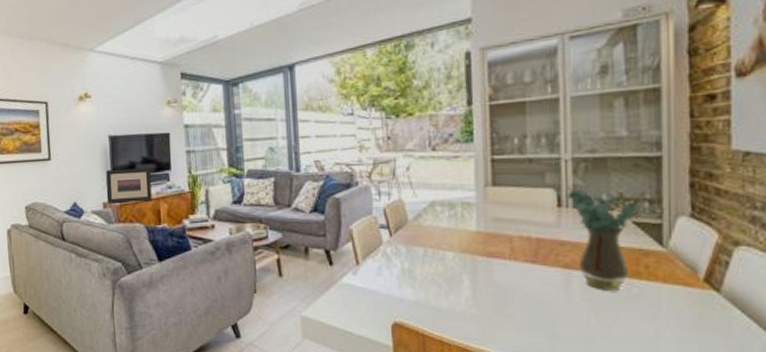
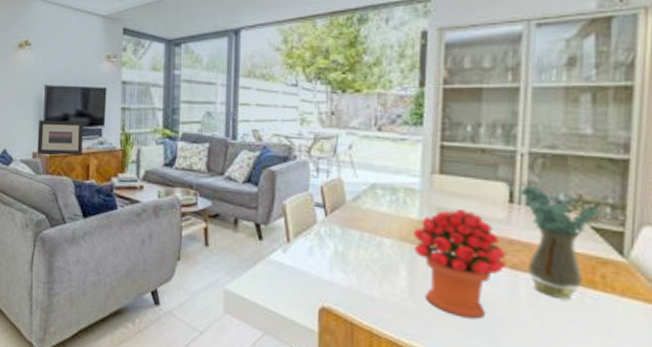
bouquet: none [473,217,559,319] -> present [413,209,507,319]

